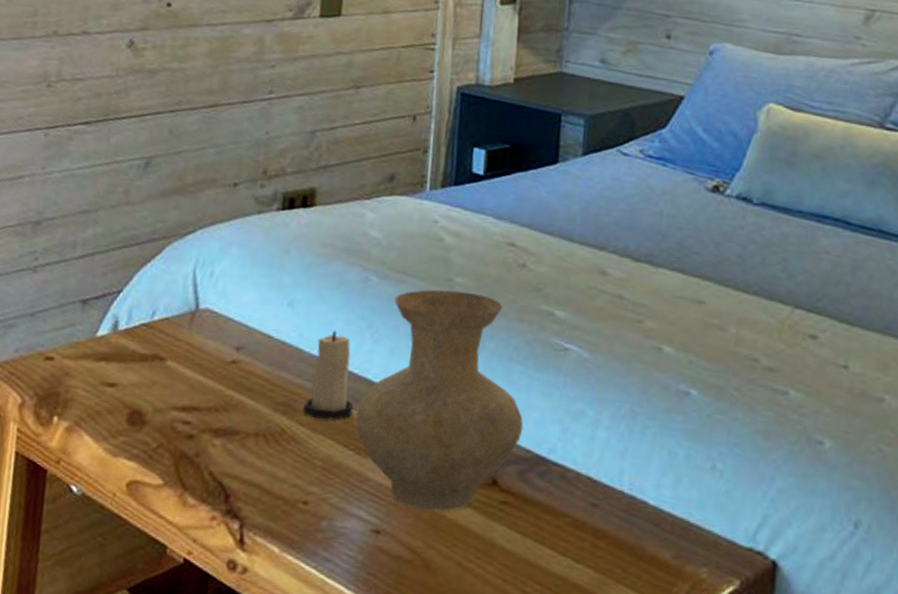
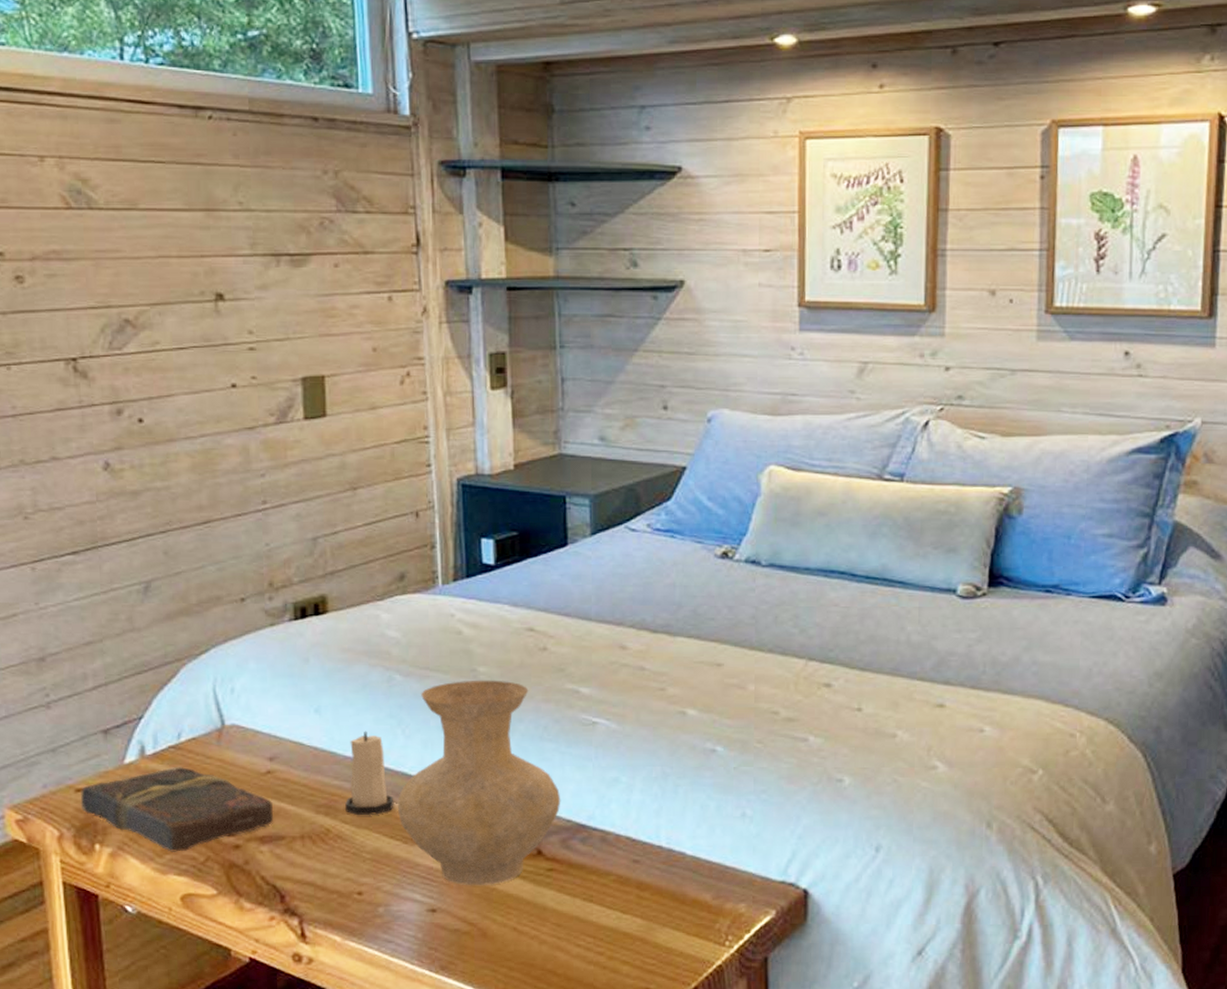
book: none [47,345,233,435] -> present [80,766,274,852]

